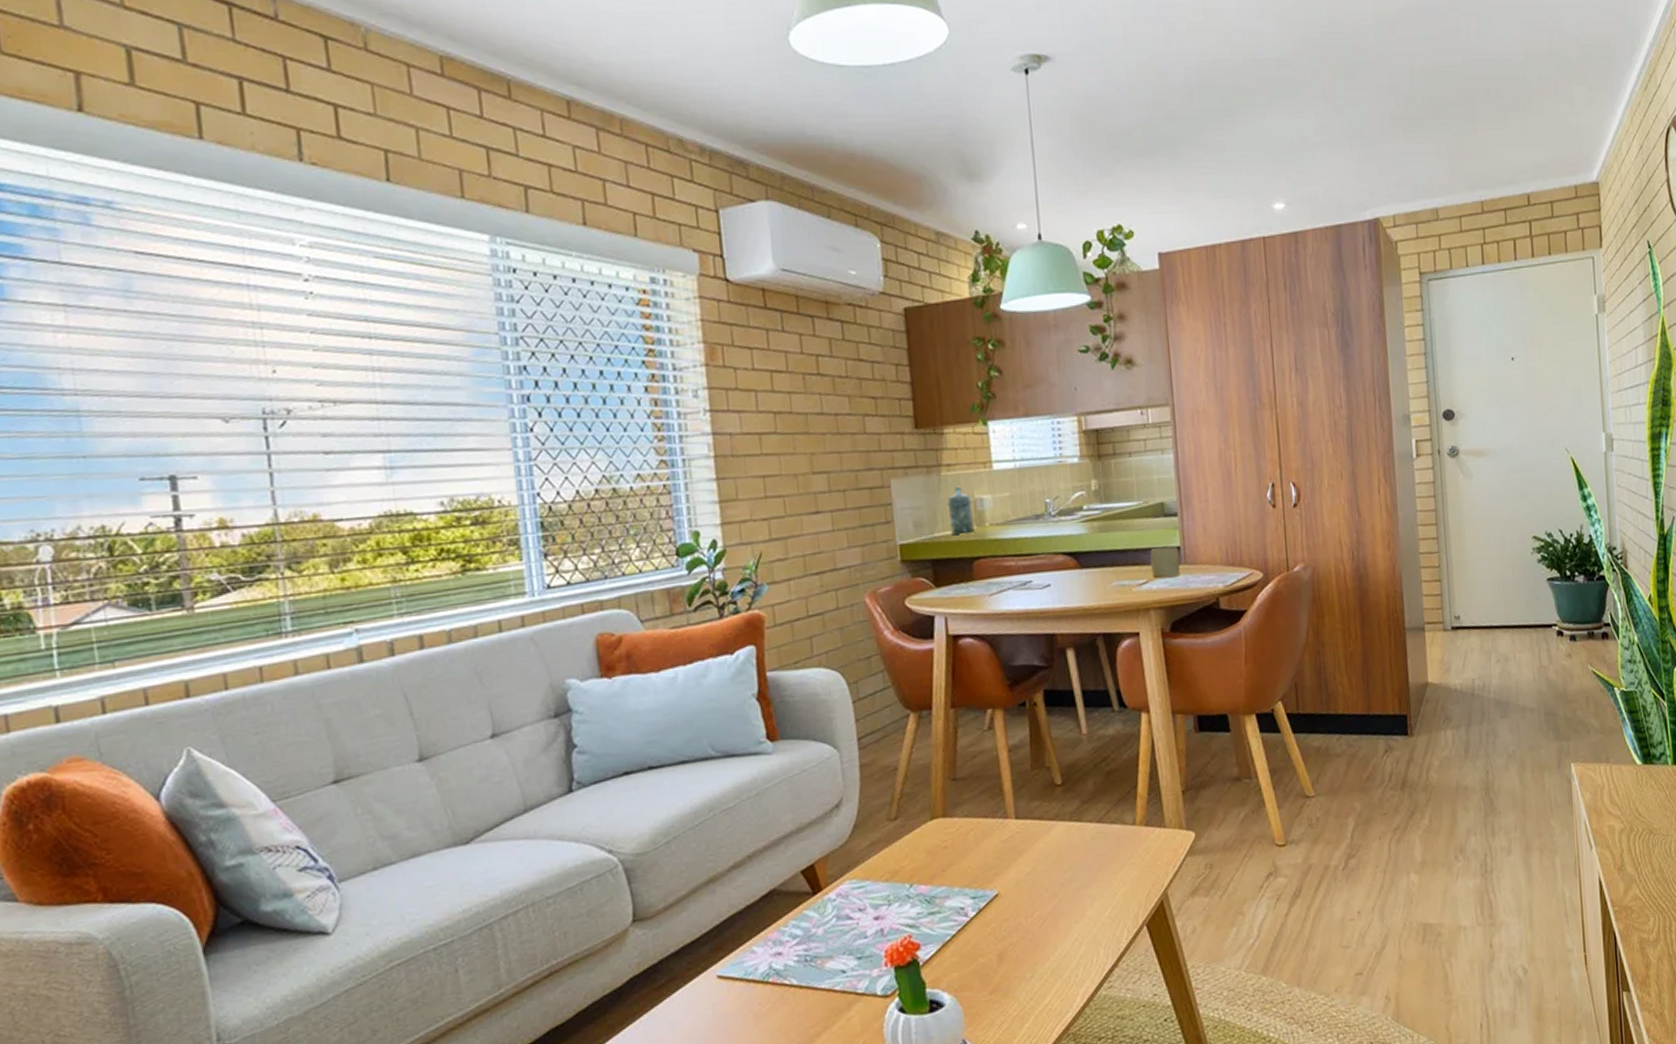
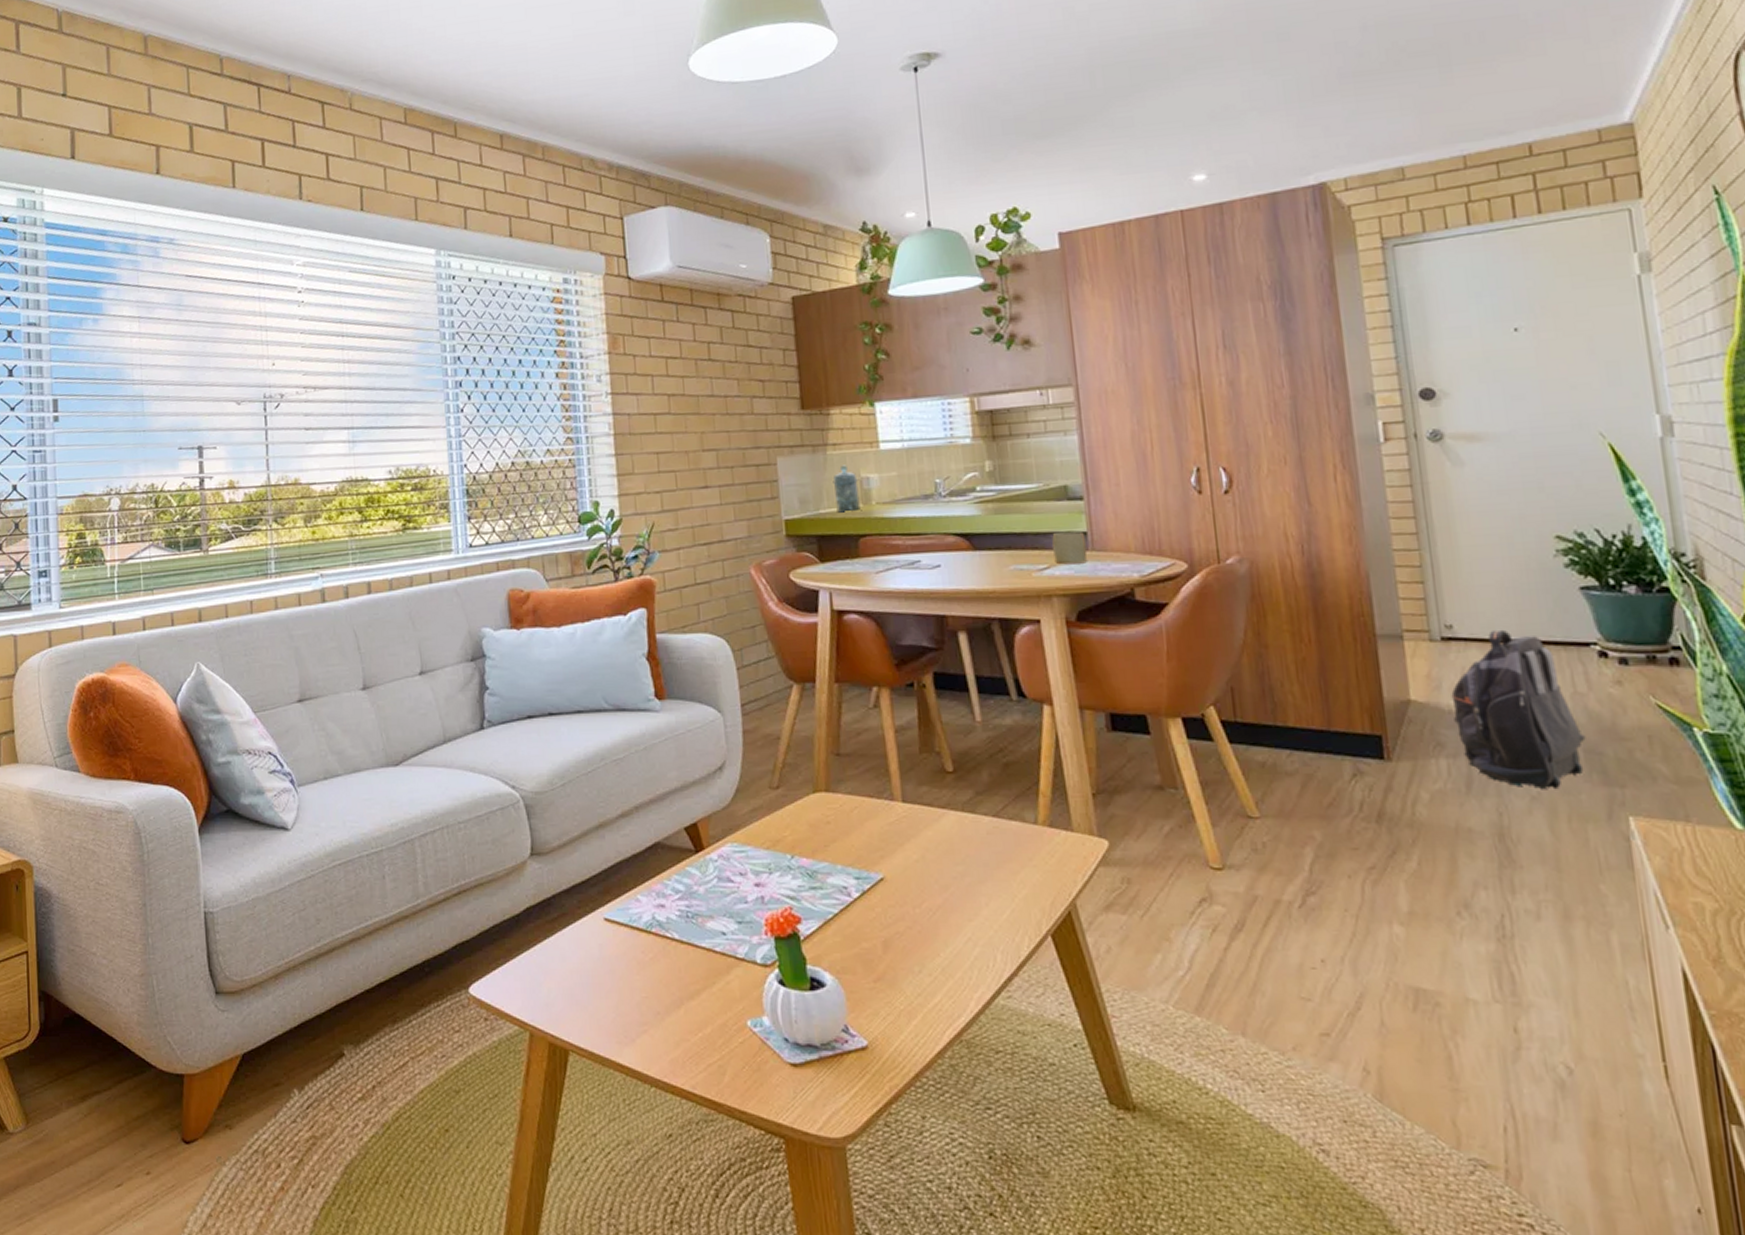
backpack: none [1457,617,1546,748] -> present [1451,629,1586,789]

